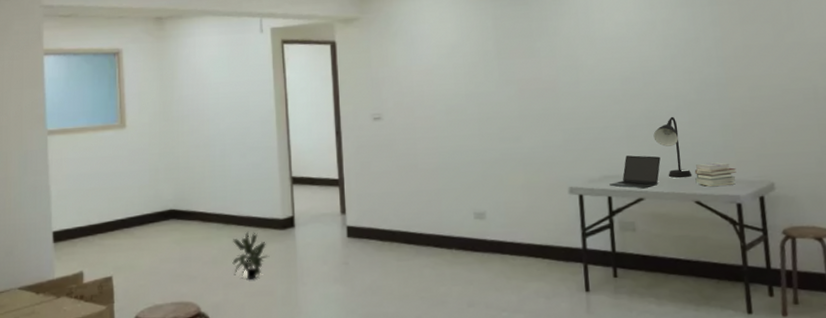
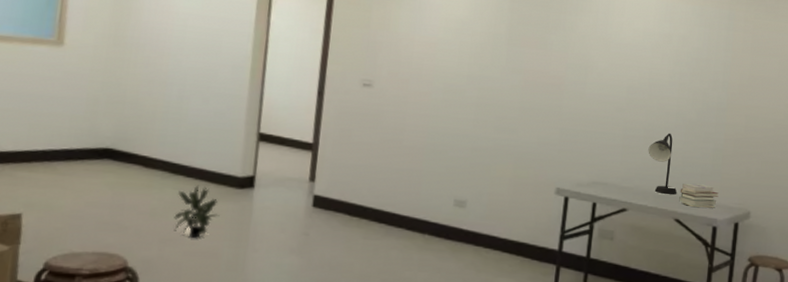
laptop: present [609,155,661,189] -> none [597,165,651,200]

